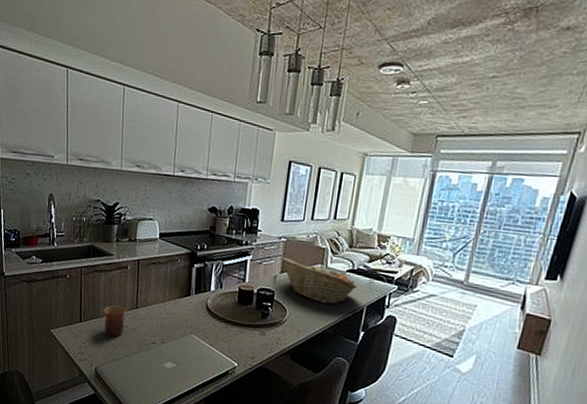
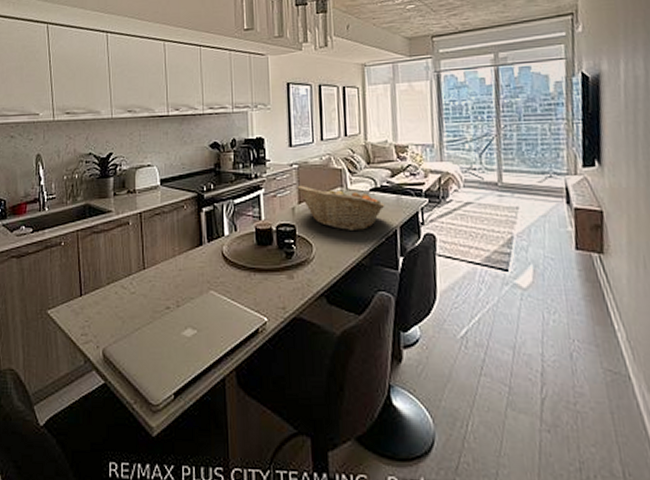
mug: present [103,305,126,337] -> none [106,268,132,308]

